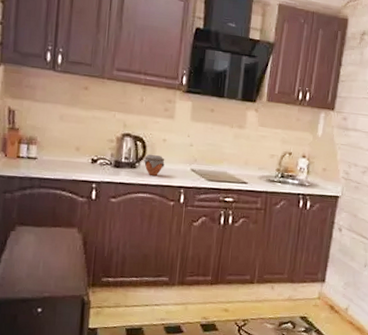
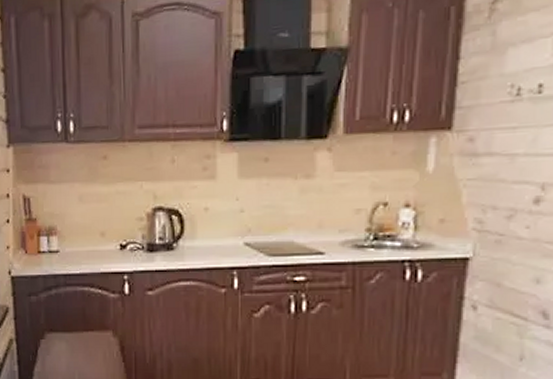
jar: present [143,154,165,176] -> none [182,229,209,257]

